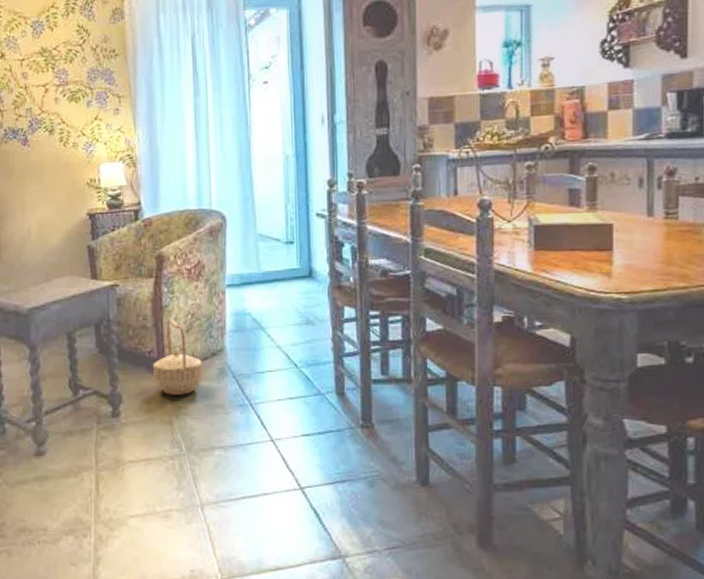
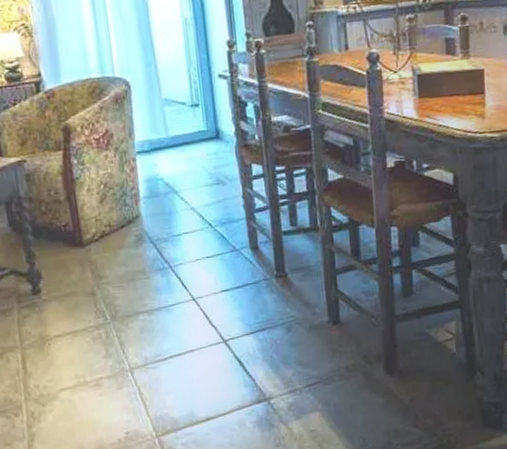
basket: present [152,318,203,395] -> none [69,189,121,267]

